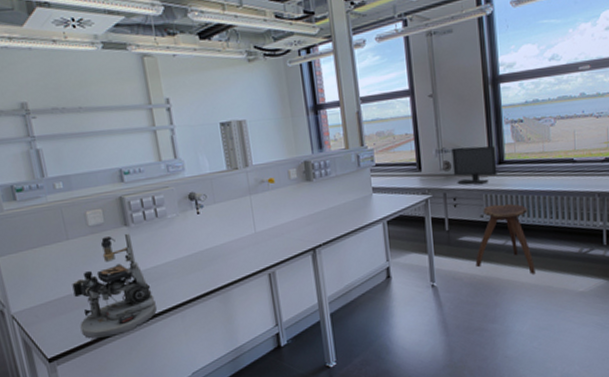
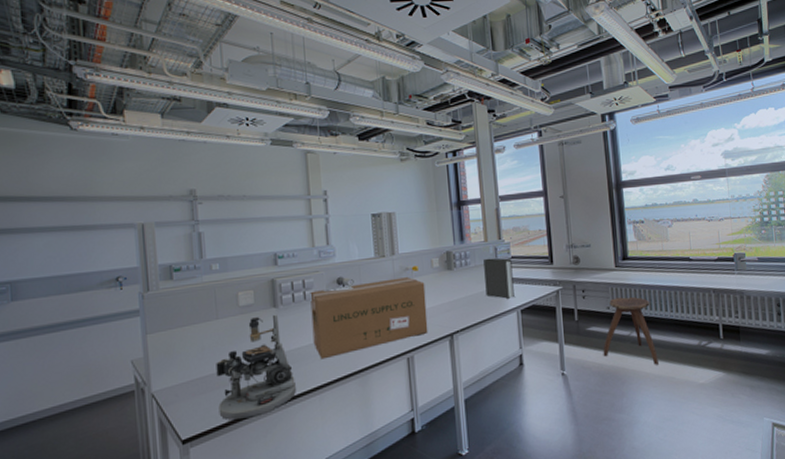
box: none [161,190,289,278] -> present [310,277,428,360]
binder: none [345,166,380,210] -> present [483,258,515,299]
computer monitor: present [451,146,497,185] -> none [580,243,622,279]

